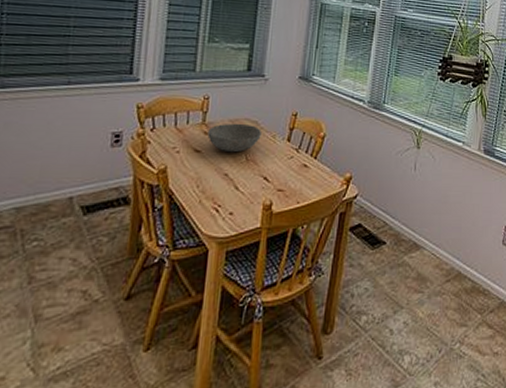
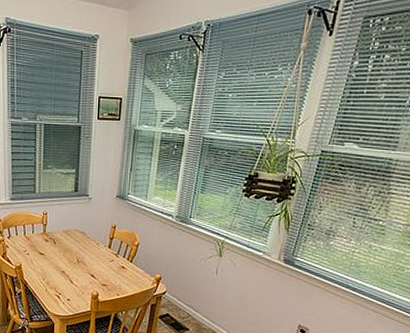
bowl: present [207,123,261,153] -> none [48,233,88,256]

